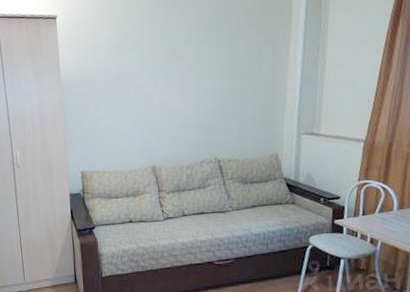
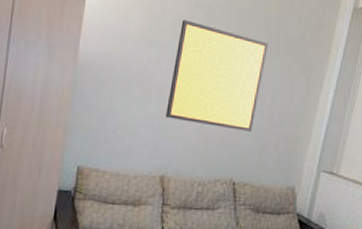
wall art: none [143,20,229,115] -> present [165,20,269,132]

